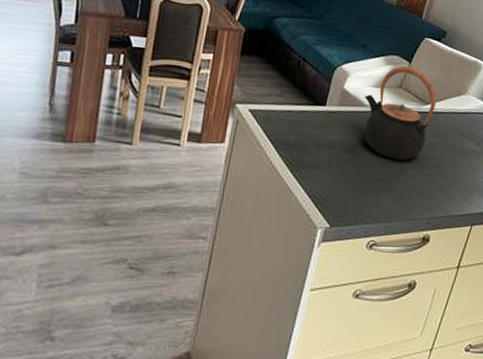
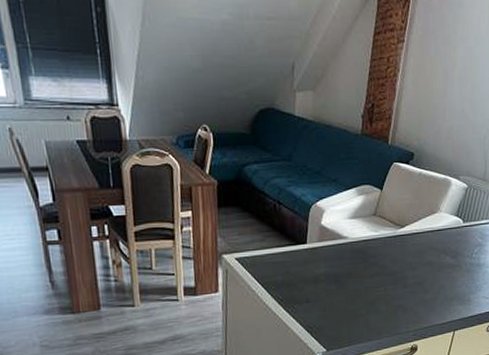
teapot: present [364,65,436,161] -> none [342,193,410,284]

